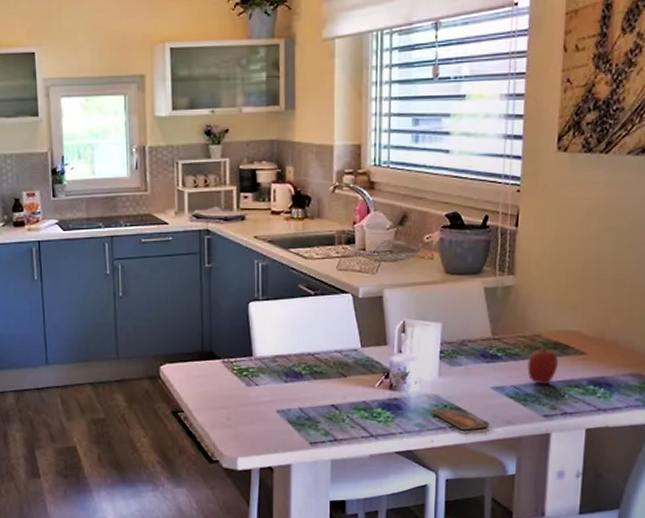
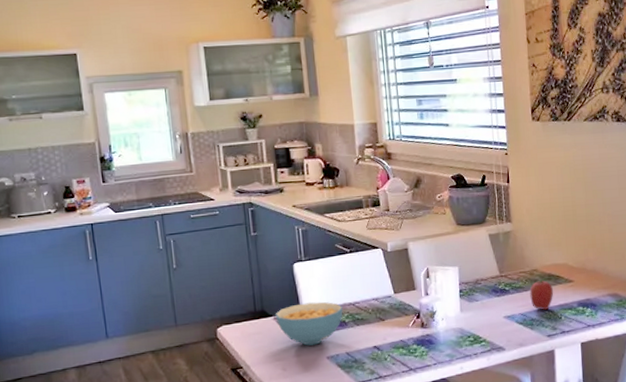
cereal bowl: none [223,348,300,396] -> present [275,302,343,346]
smartphone: present [432,406,490,430] -> none [459,335,506,355]

